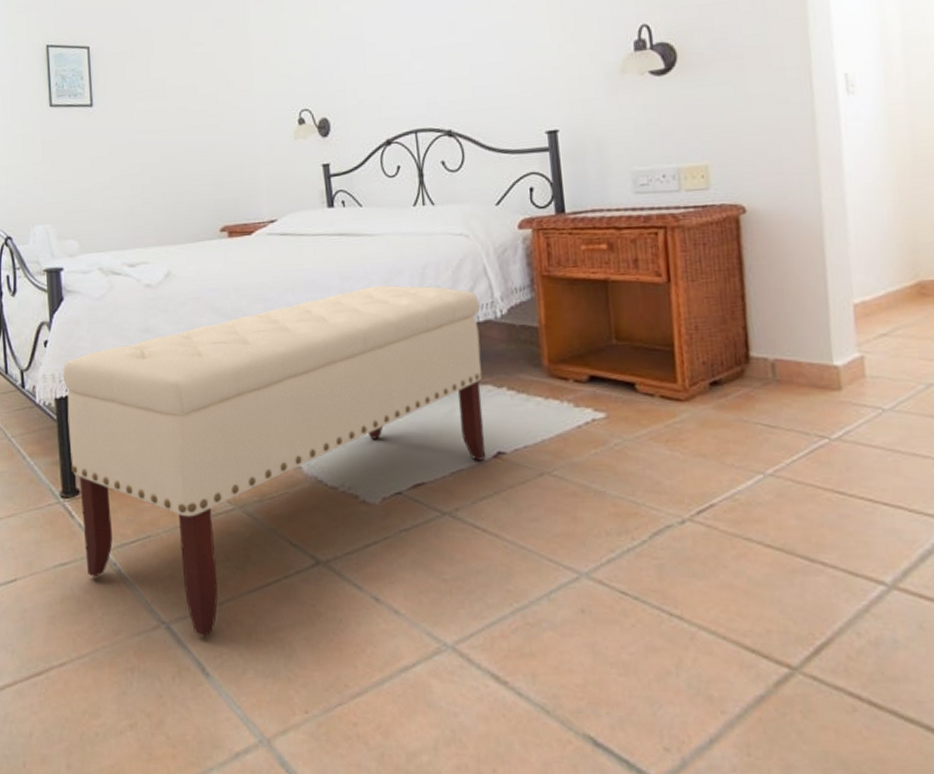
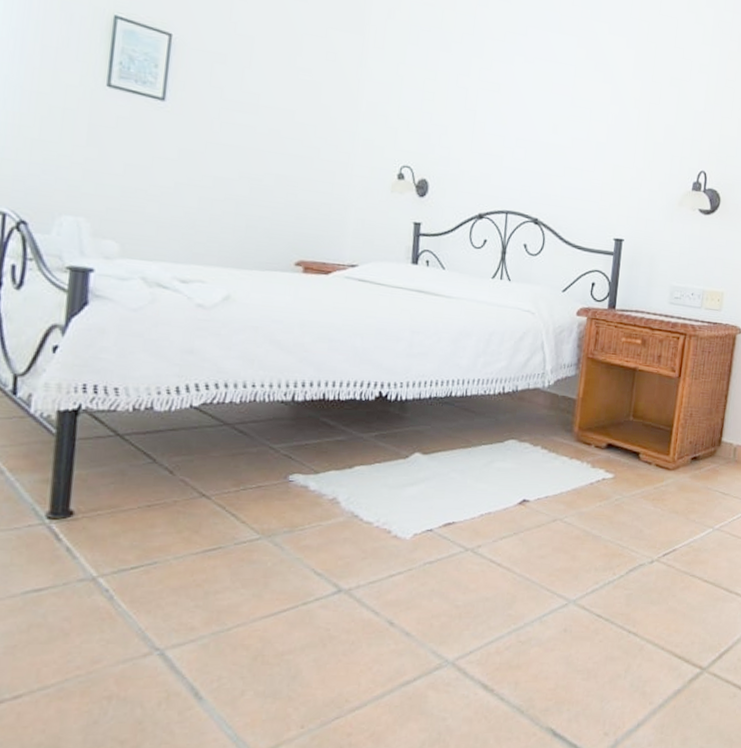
bench: present [63,285,486,637] -> none [66,343,533,662]

